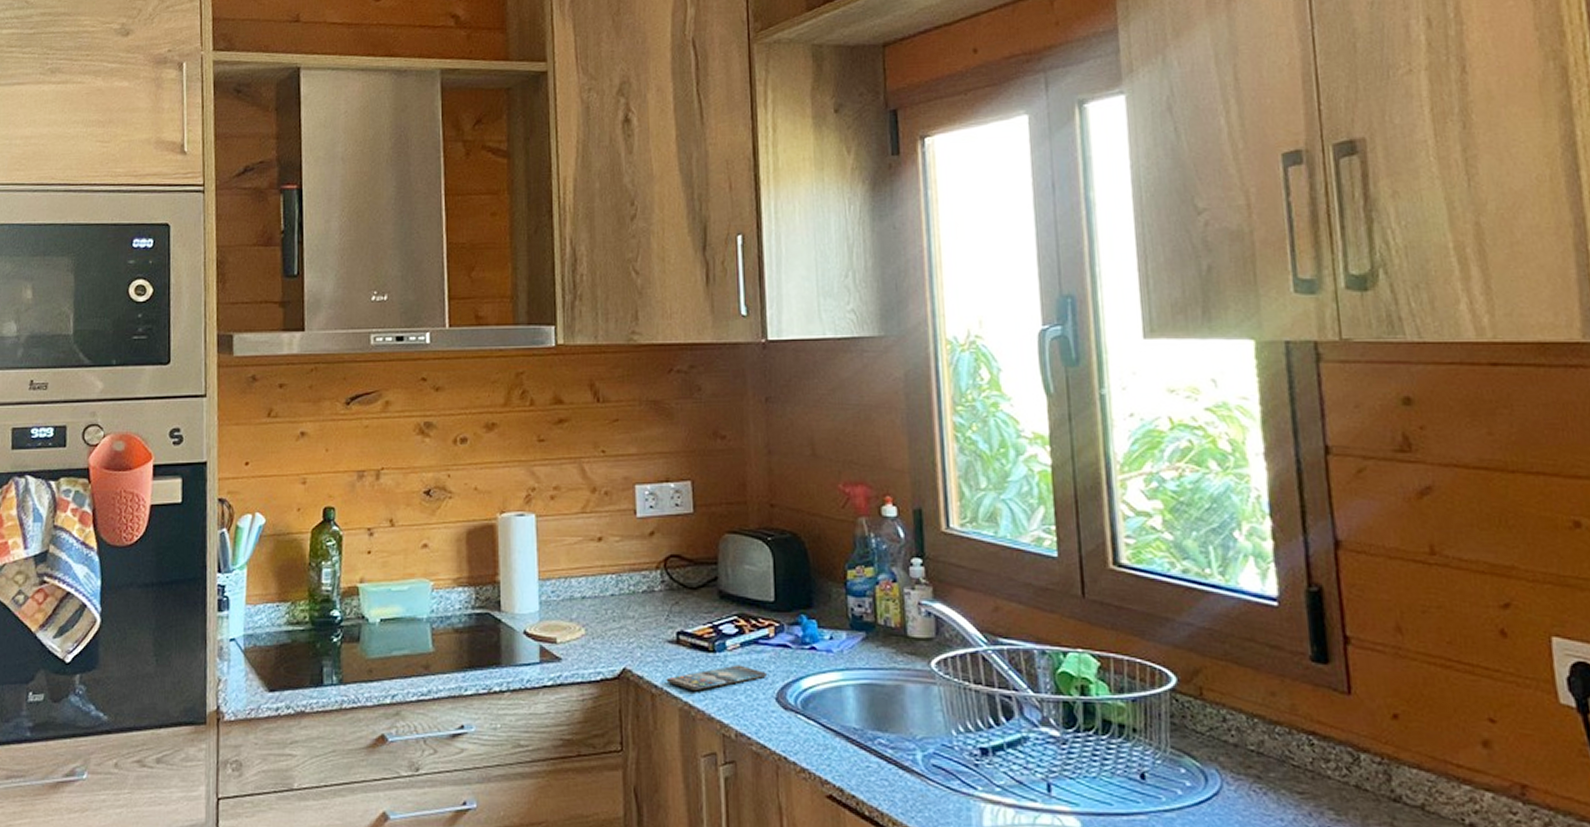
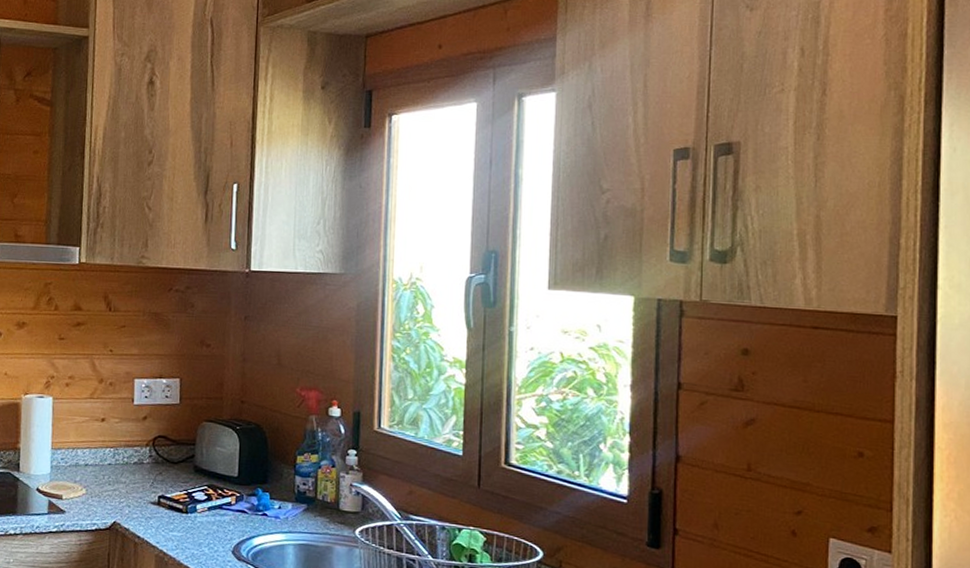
smartphone: present [666,664,768,692] -> none [147,524,228,543]

